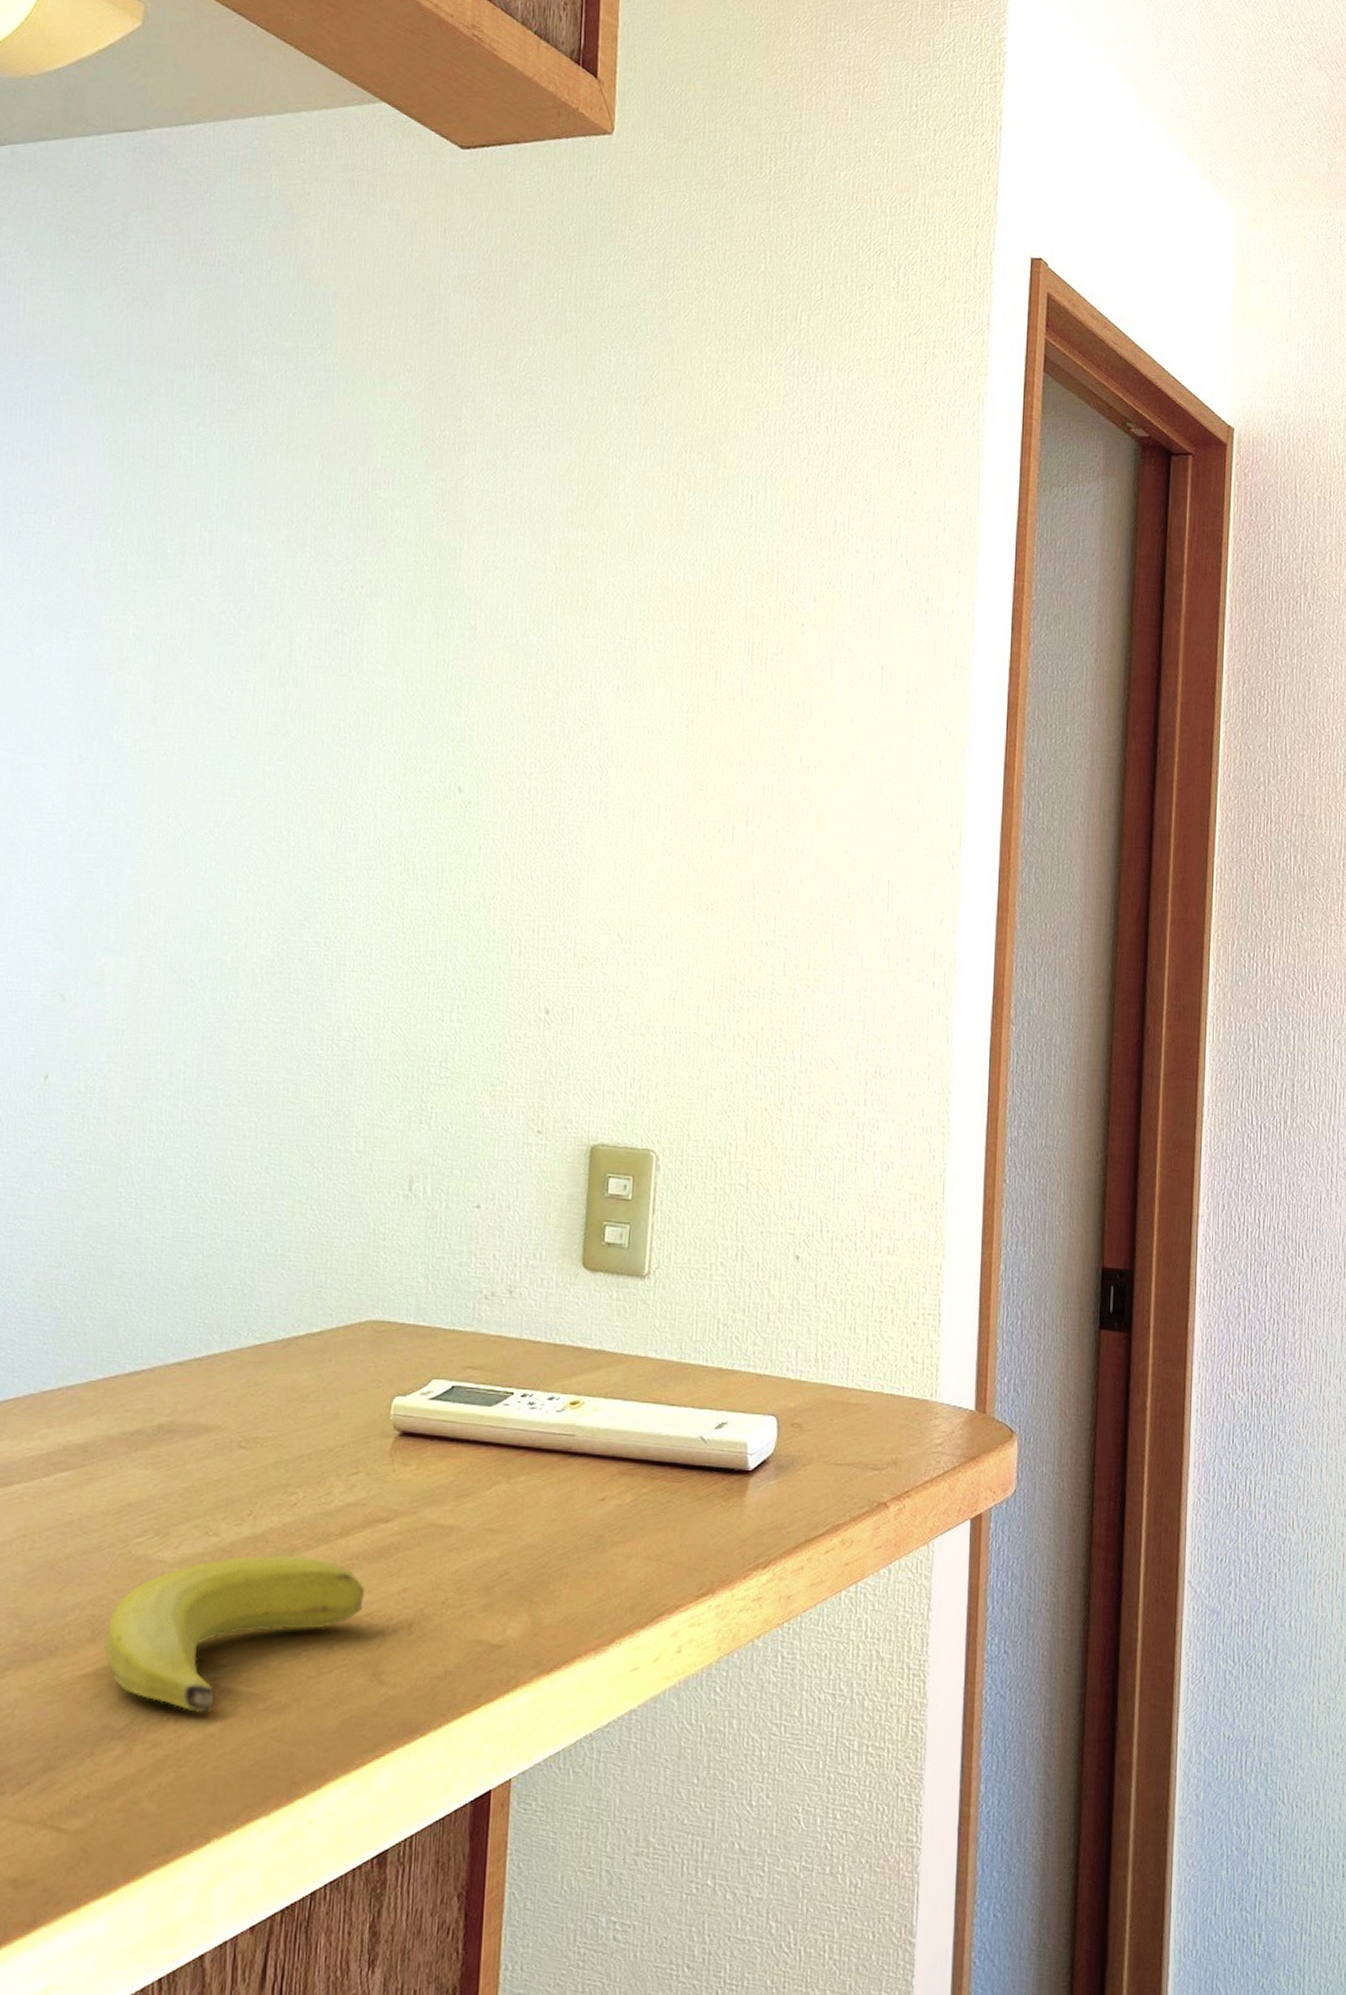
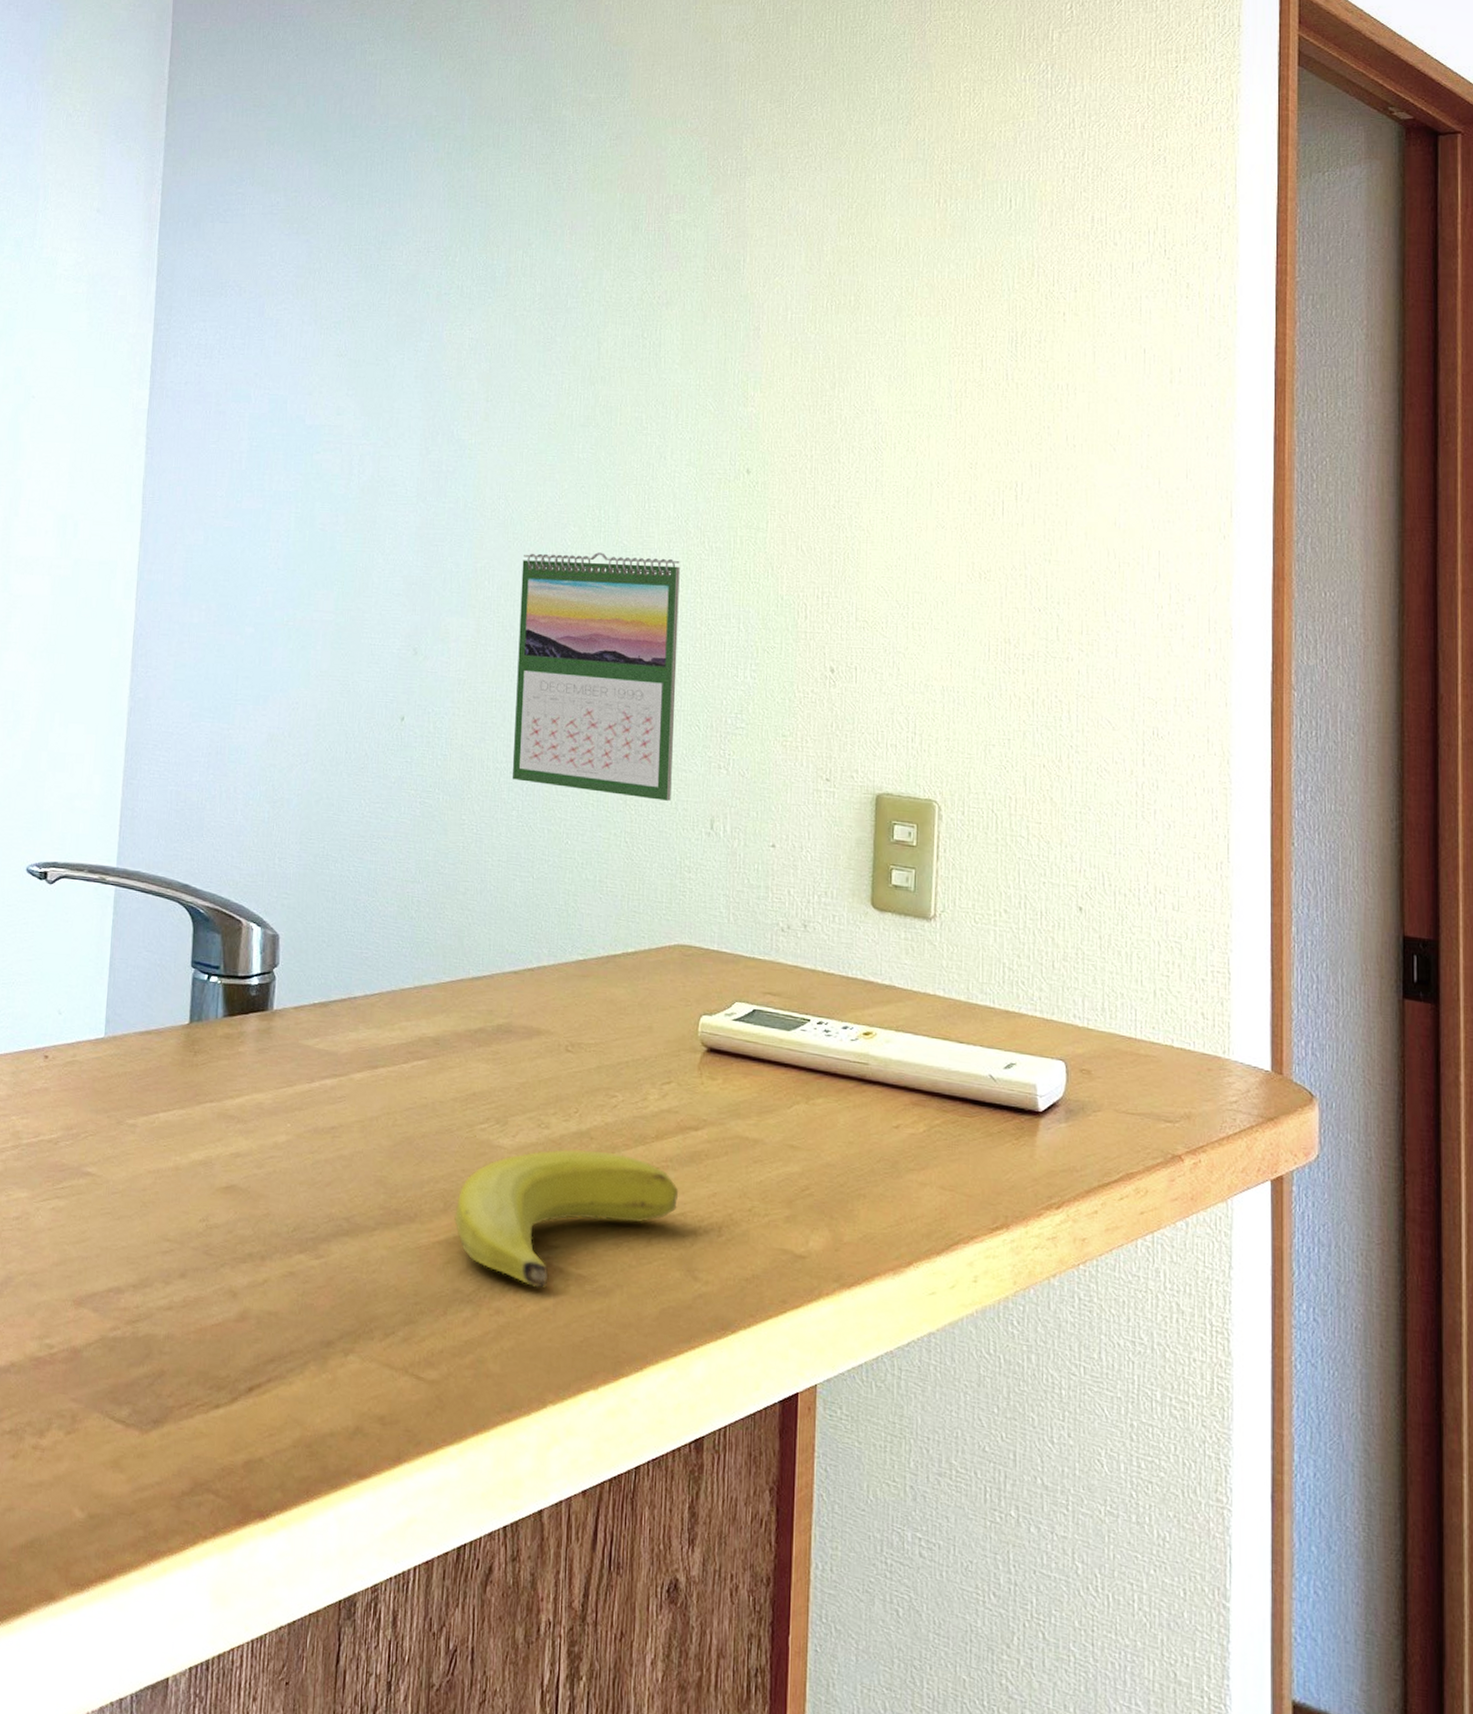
calendar: none [180,880,381,1161] -> present [513,552,680,801]

